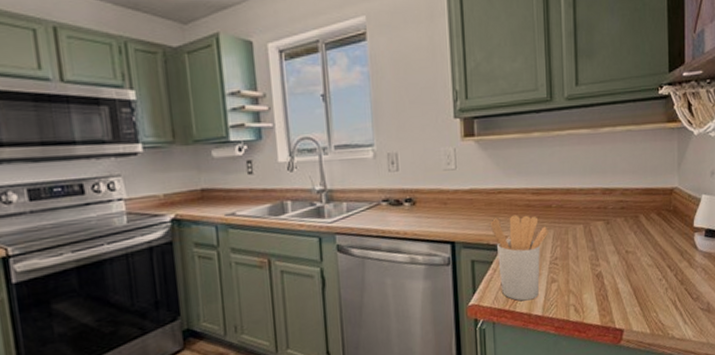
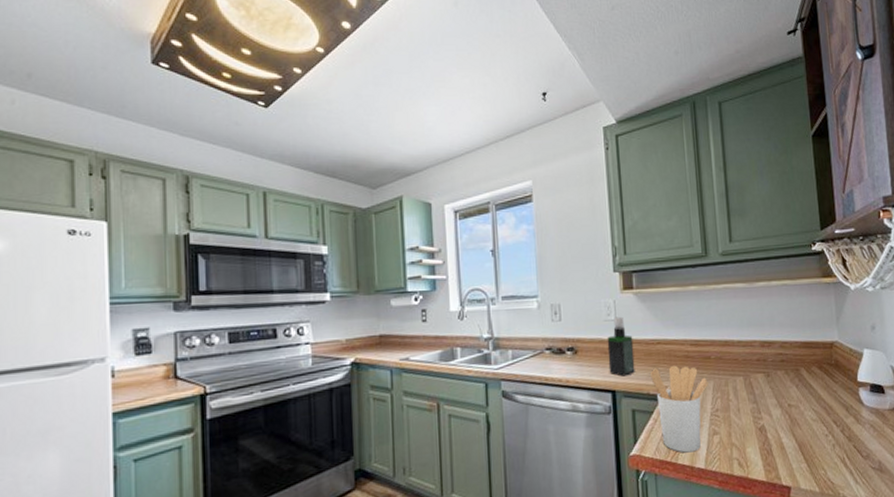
spray bottle: none [446,165,475,227] -> present [607,316,635,377]

